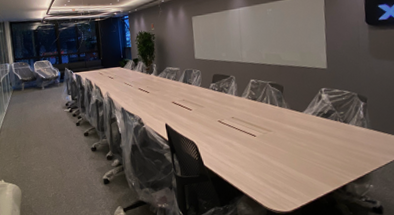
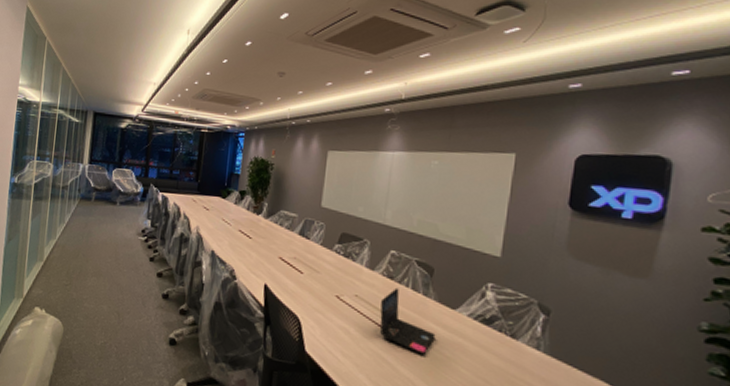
laptop: none [251,105,293,149] -> present [380,287,436,354]

